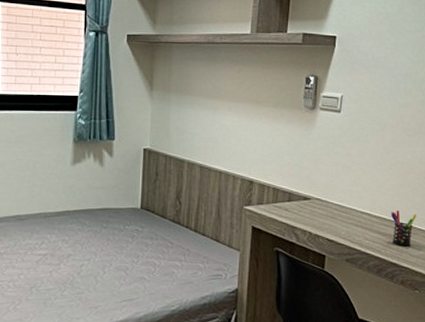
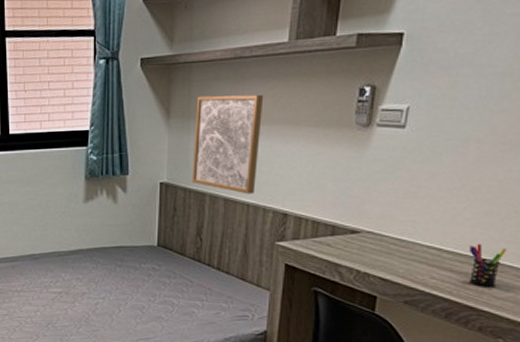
wall art: none [172,73,232,163] -> present [192,94,264,194]

